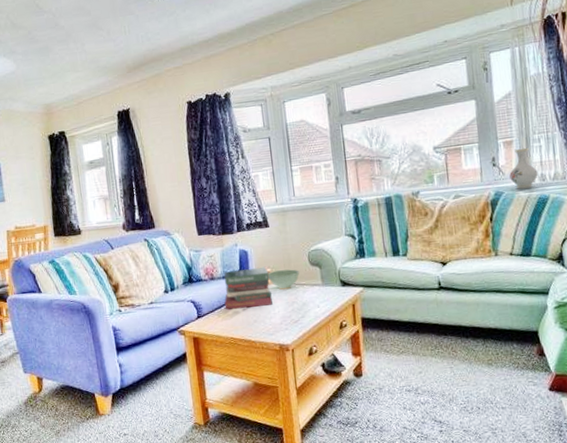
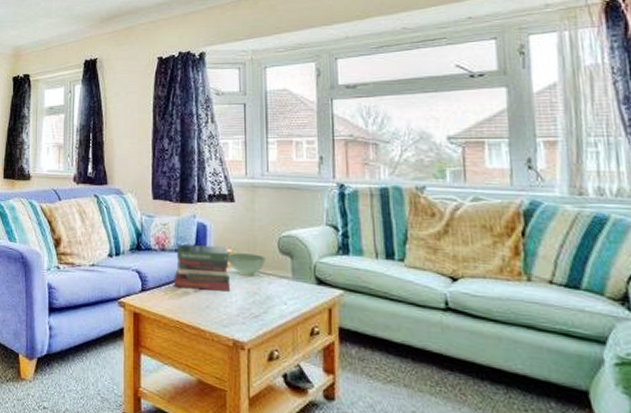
vase: present [509,148,538,190] -> none [551,153,593,204]

